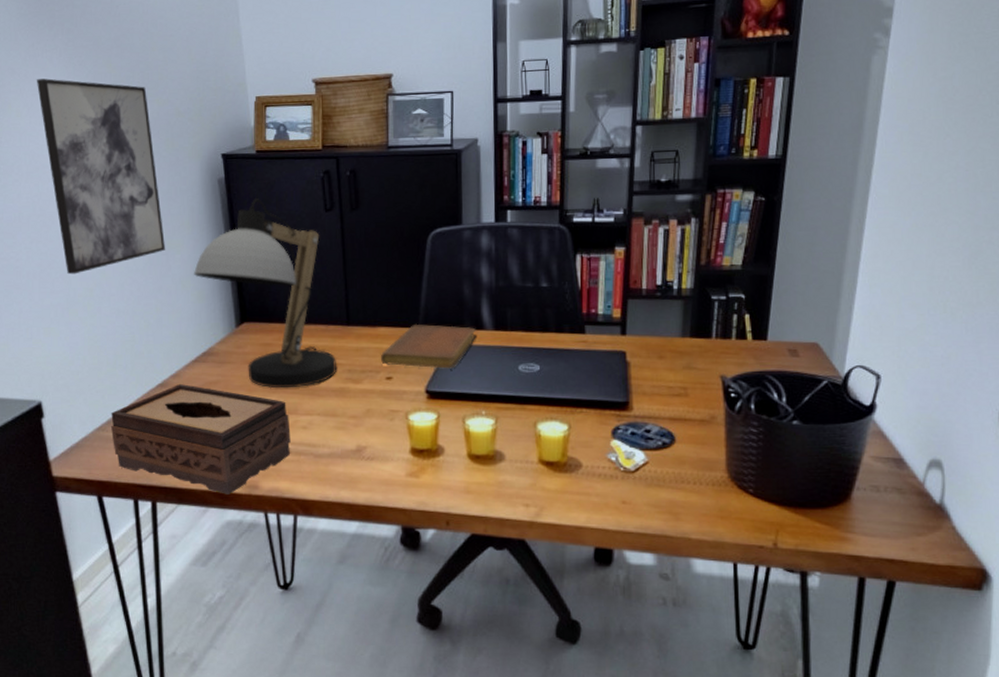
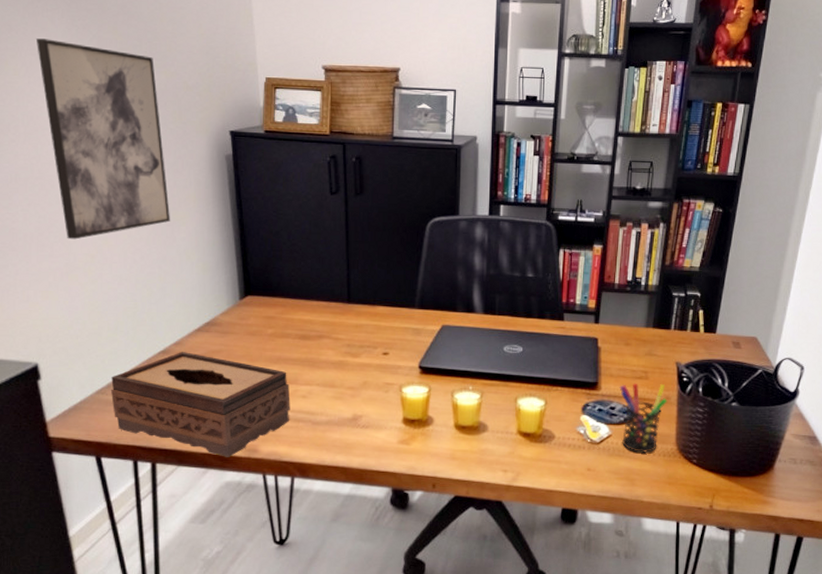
desk lamp: present [194,197,336,389] -> none [199,176,336,360]
notebook: present [381,324,476,369] -> none [379,305,467,347]
pen holder: none [654,401,713,482] -> present [619,383,668,453]

